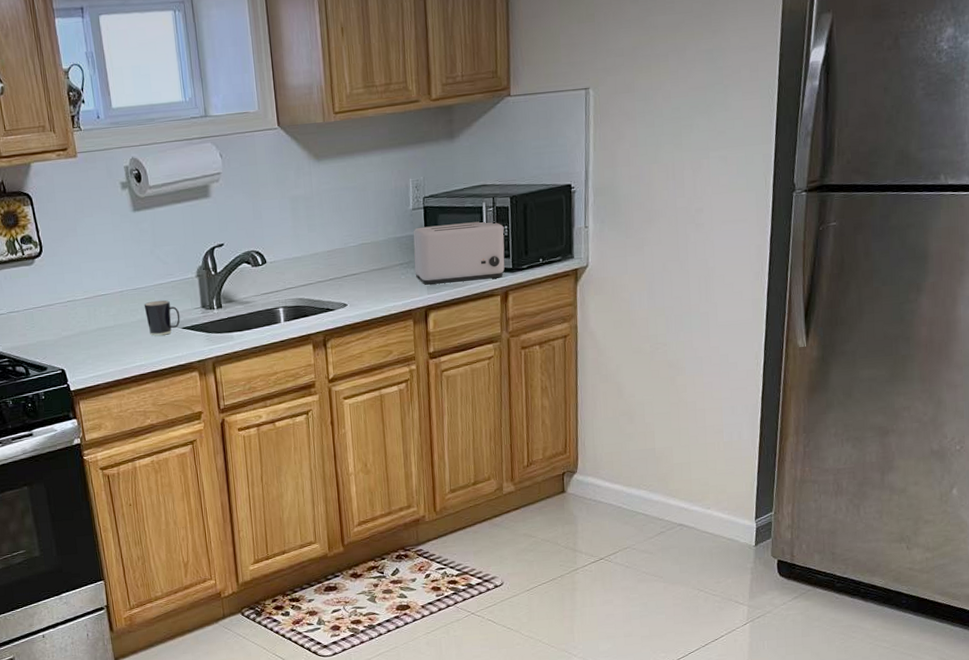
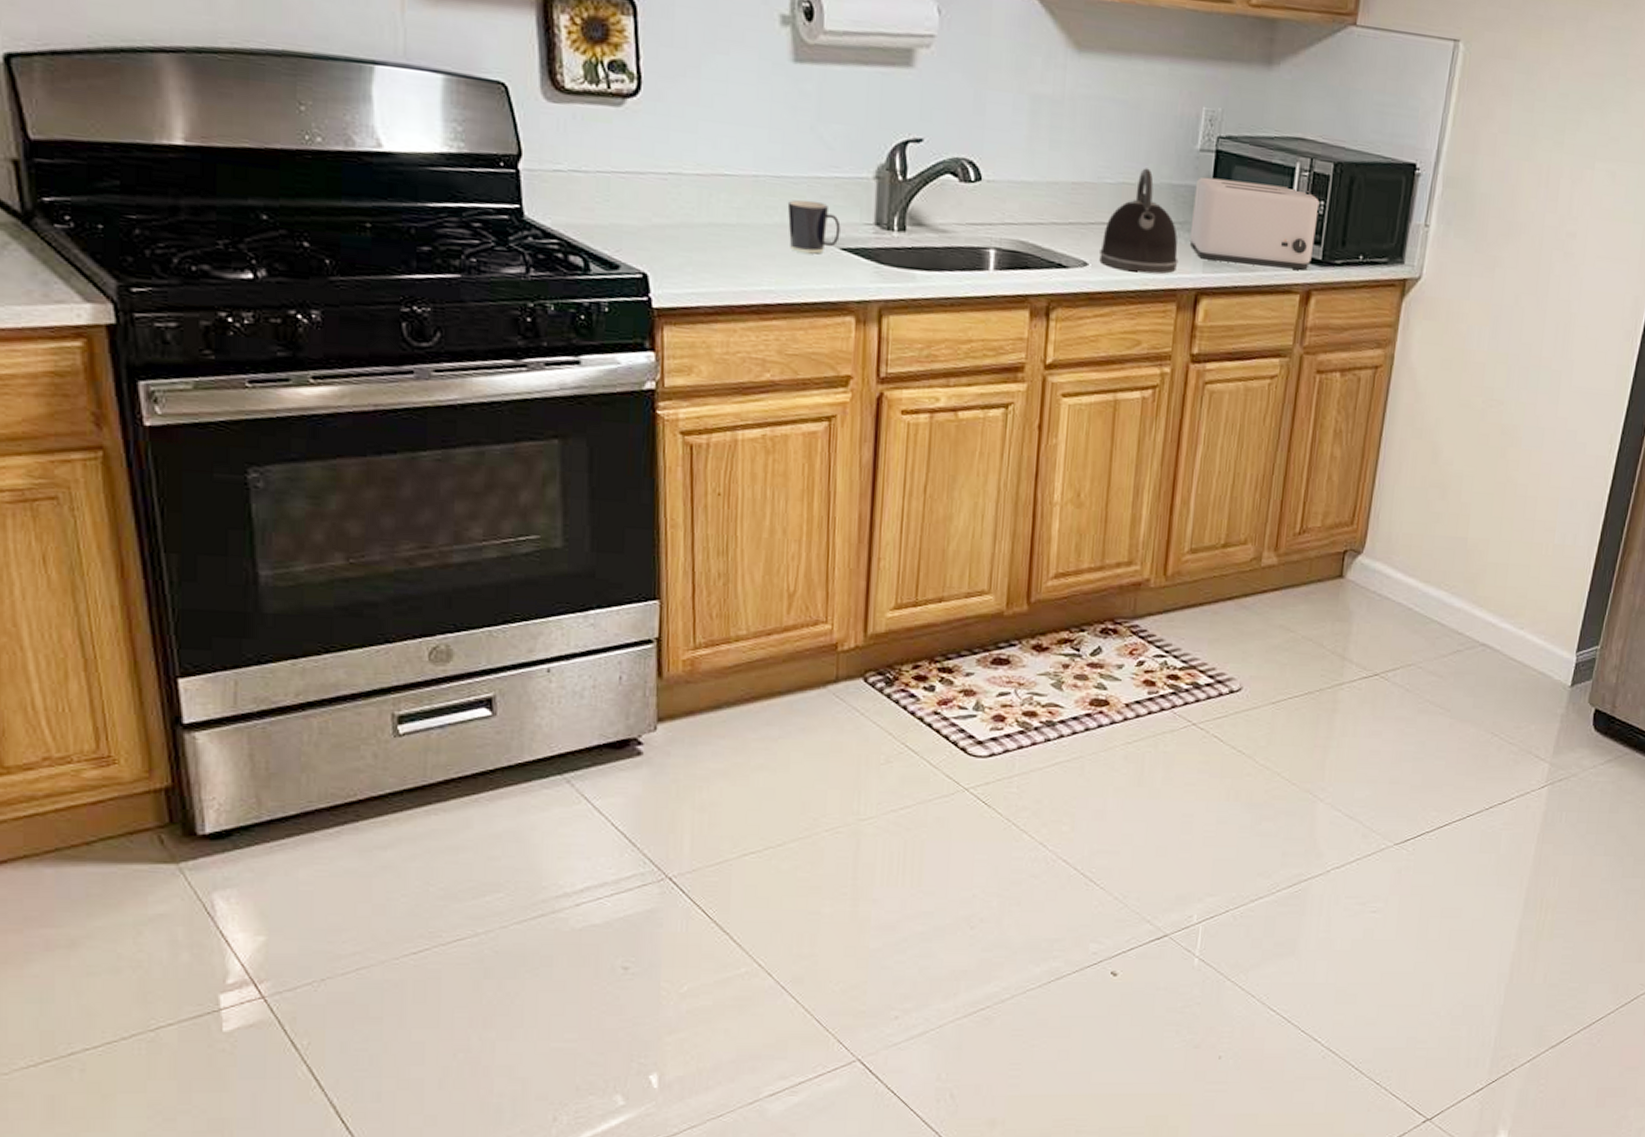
kettle: none [354,230,410,305] -> present [1099,168,1179,275]

